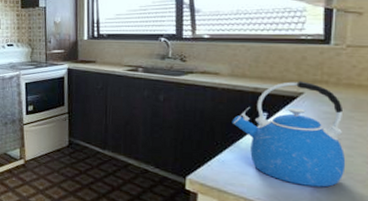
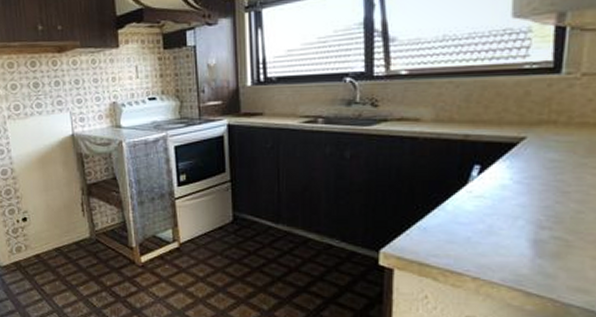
kettle: present [232,81,346,187] -> none [436,122,575,252]

